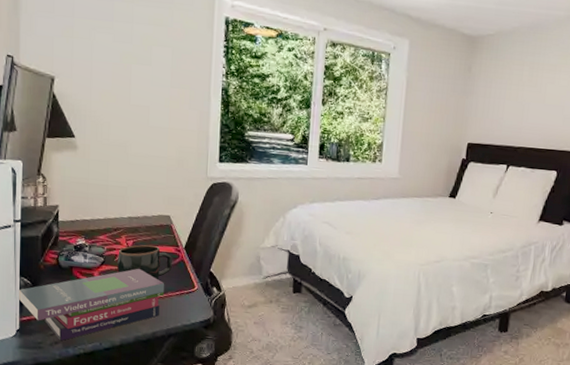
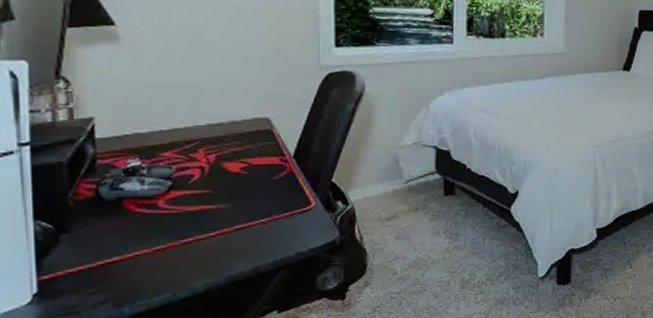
books: present [18,268,165,341] -> none [32,189,268,298]
mug: present [117,244,172,280] -> none [194,157,276,201]

